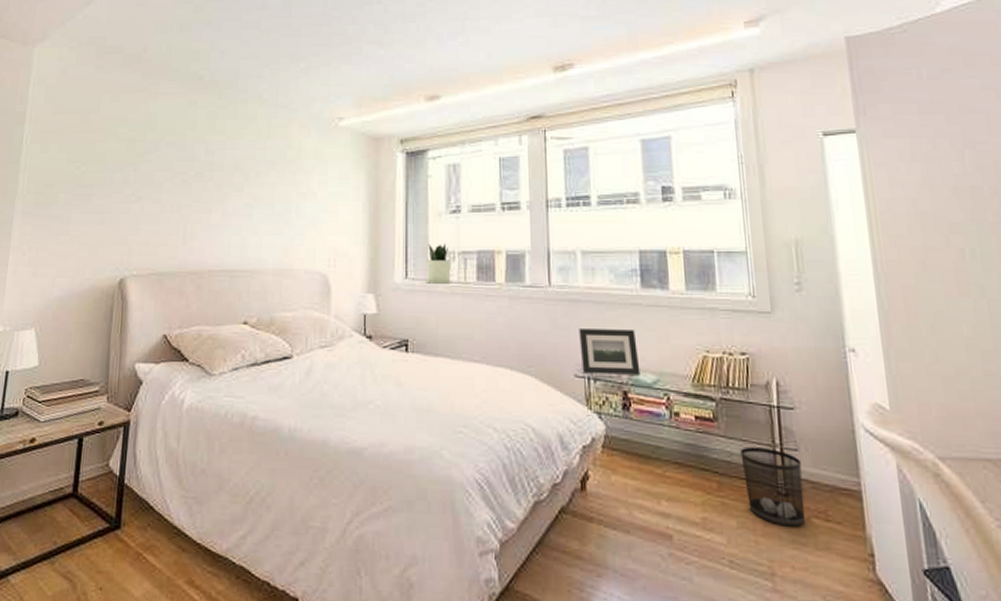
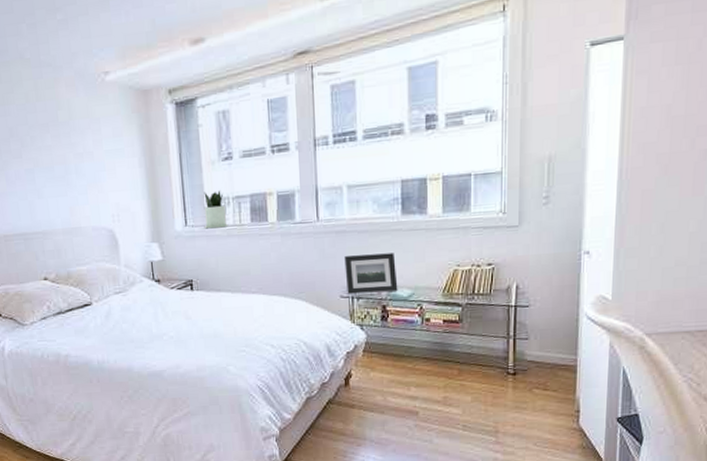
waste bin: present [740,446,806,527] -> none [479,339,529,397]

